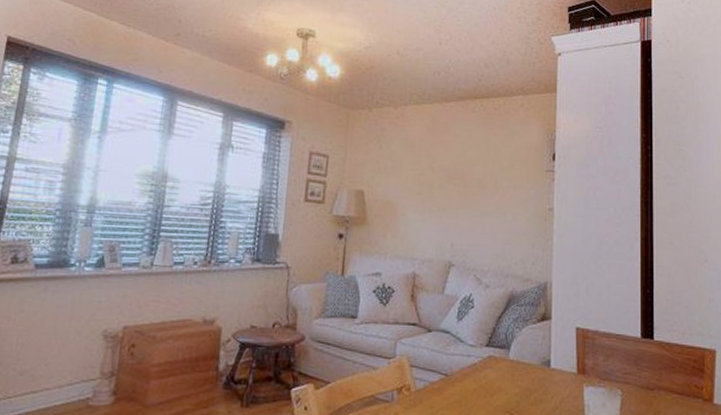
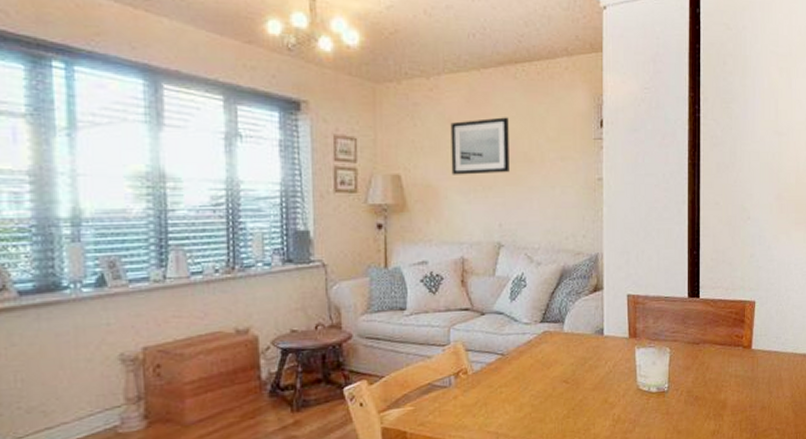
wall art: none [410,145,466,197] -> present [450,117,509,175]

